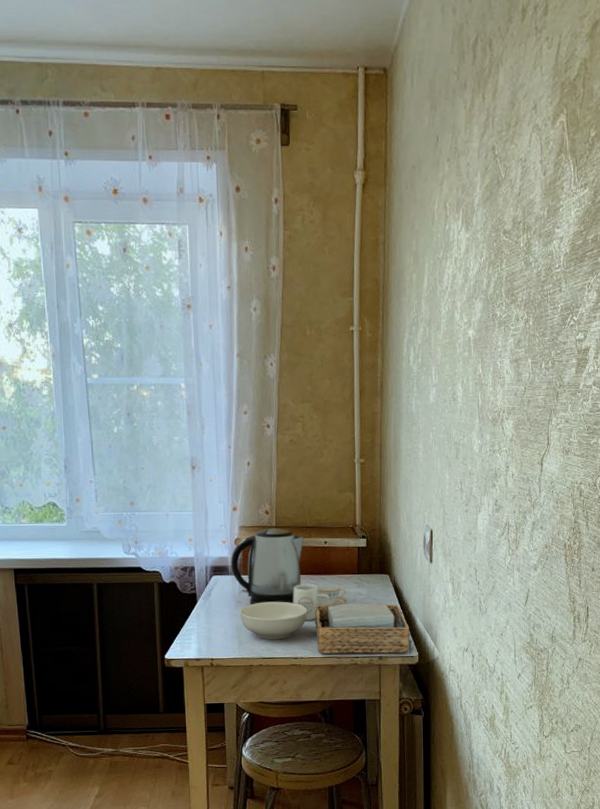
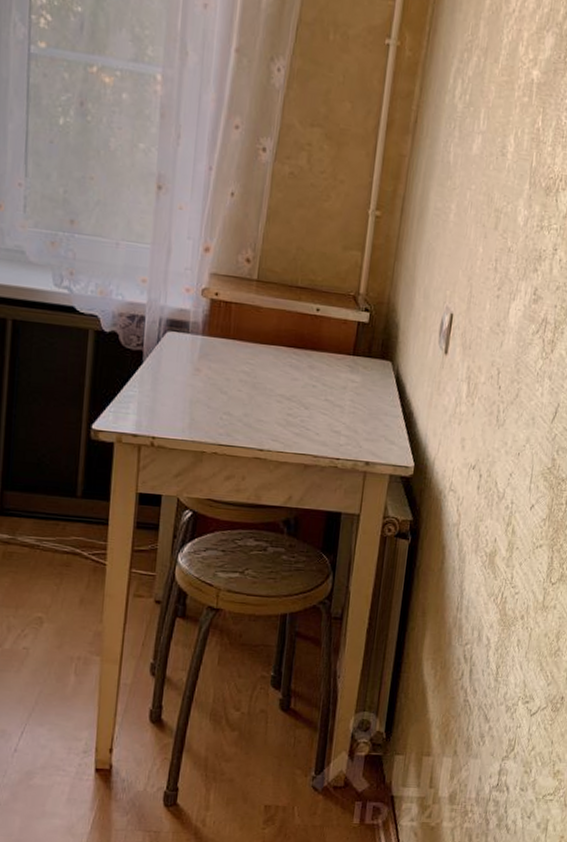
kettle: present [231,528,304,605] -> none [192,281,292,382]
bowl: present [239,601,307,640] -> none [196,373,284,424]
mug: present [292,584,329,620] -> none [266,358,313,405]
napkin holder: present [314,603,410,655] -> none [290,386,408,463]
teacup: present [317,584,348,605] -> none [298,362,336,392]

